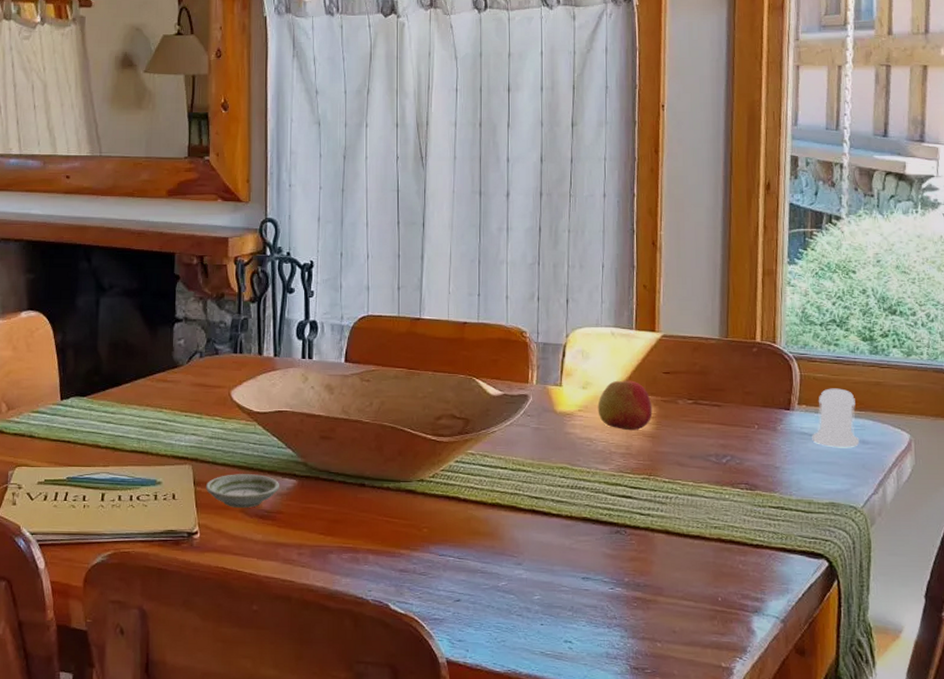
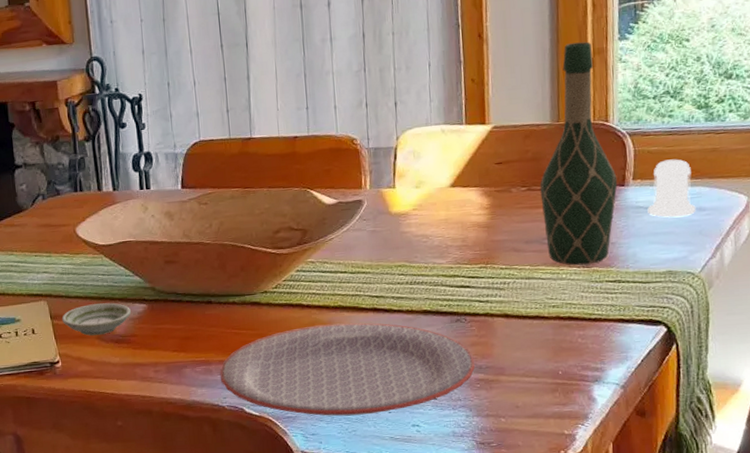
plate: none [367,521,632,625] -> present [219,322,475,416]
apple: present [597,380,653,431] -> none [431,174,487,224]
wine bottle: none [706,261,783,487] -> present [540,42,618,266]

